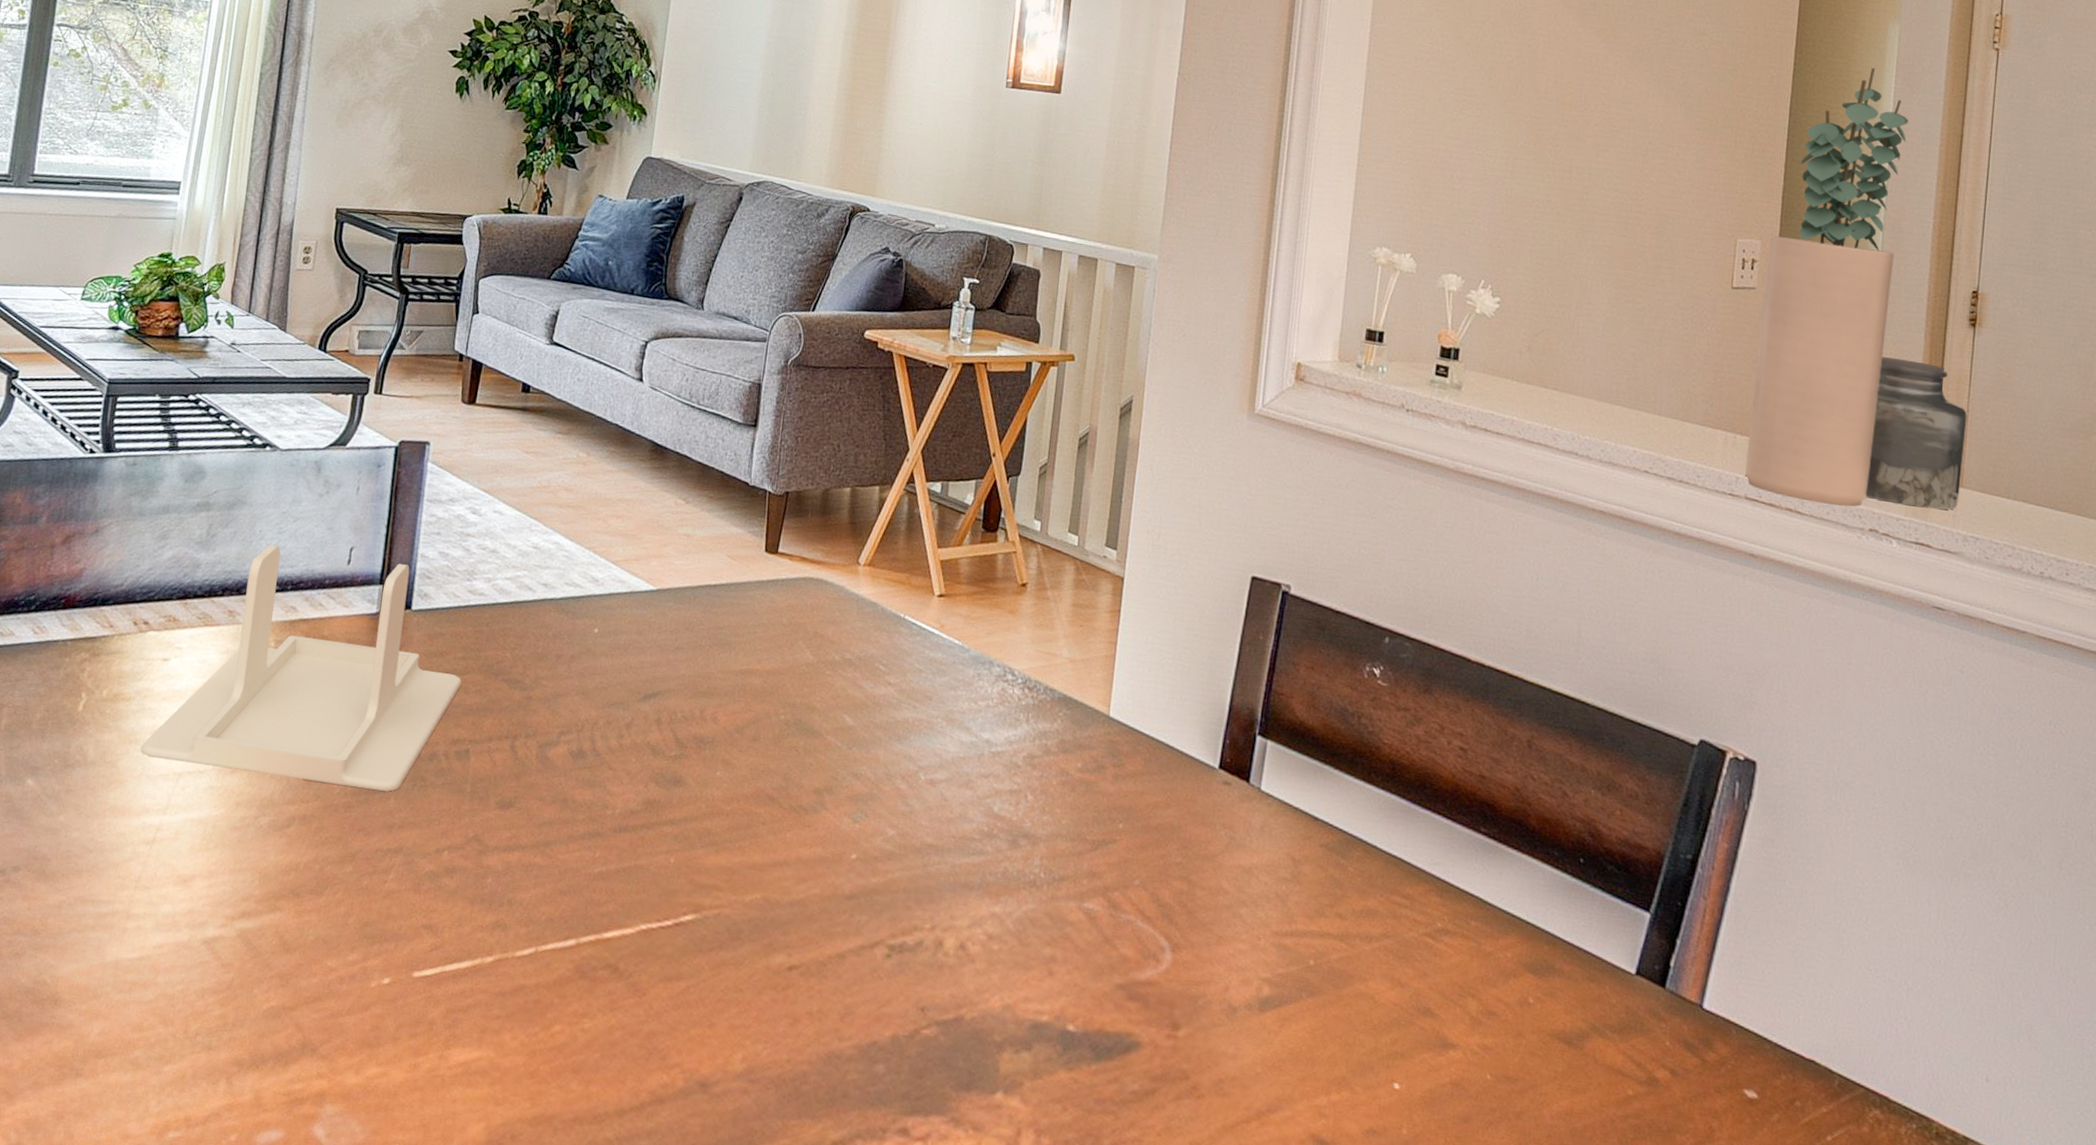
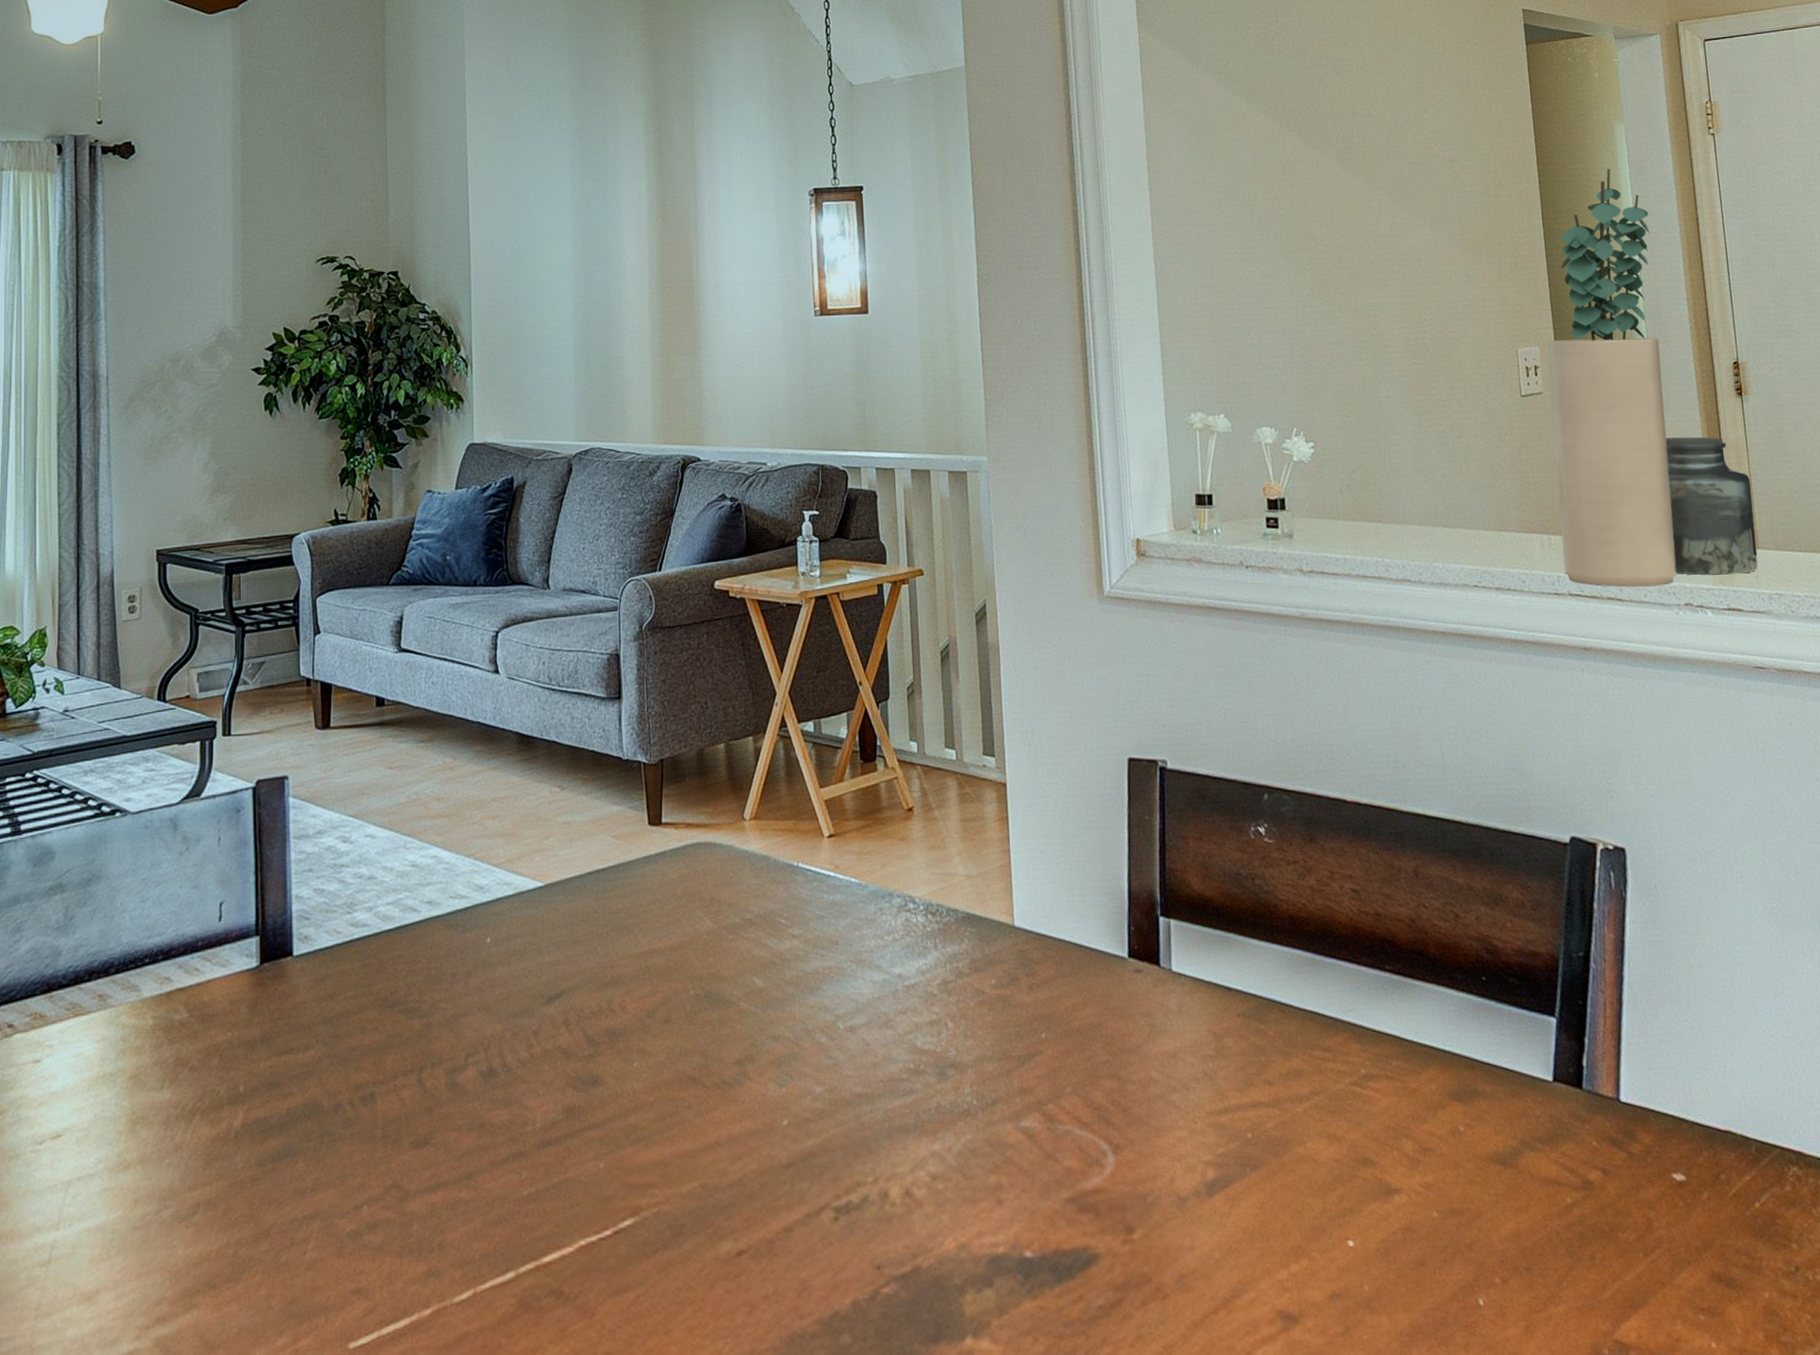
napkin holder: present [141,545,462,792] -> none [22,909,357,1169]

